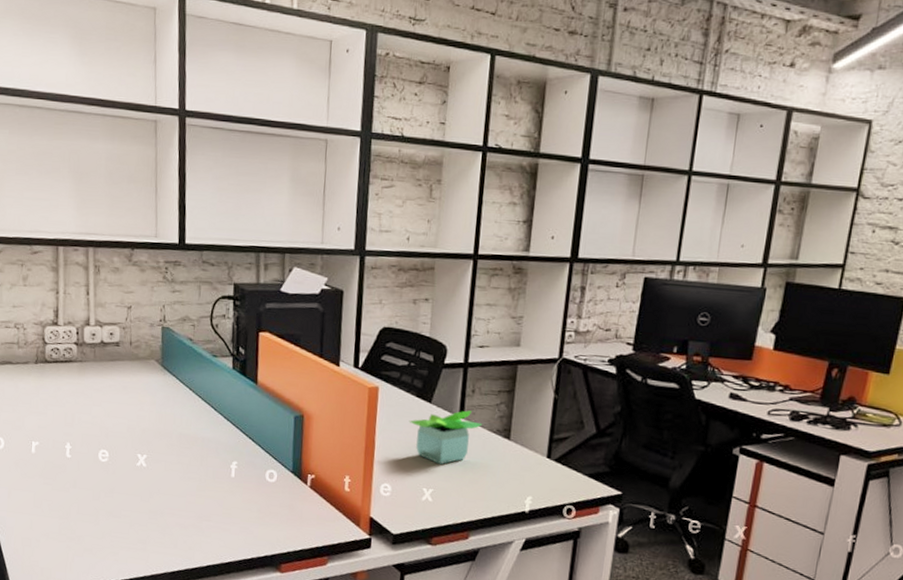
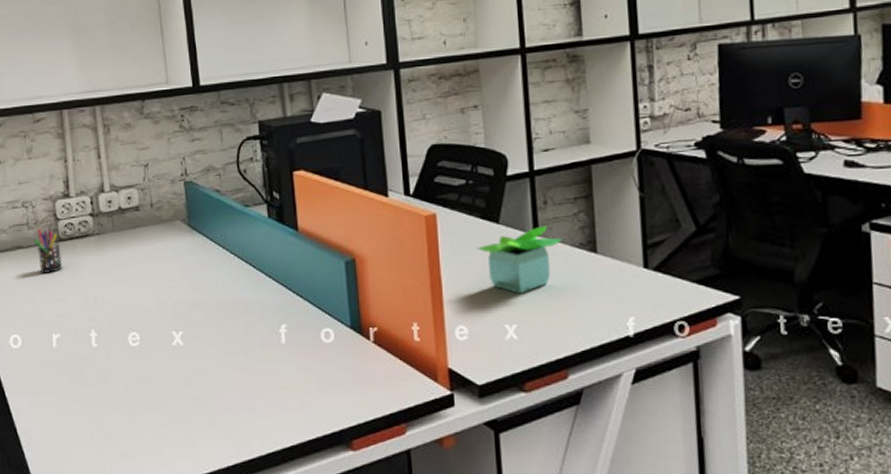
pen holder: none [22,349,47,390] -> present [34,229,63,274]

